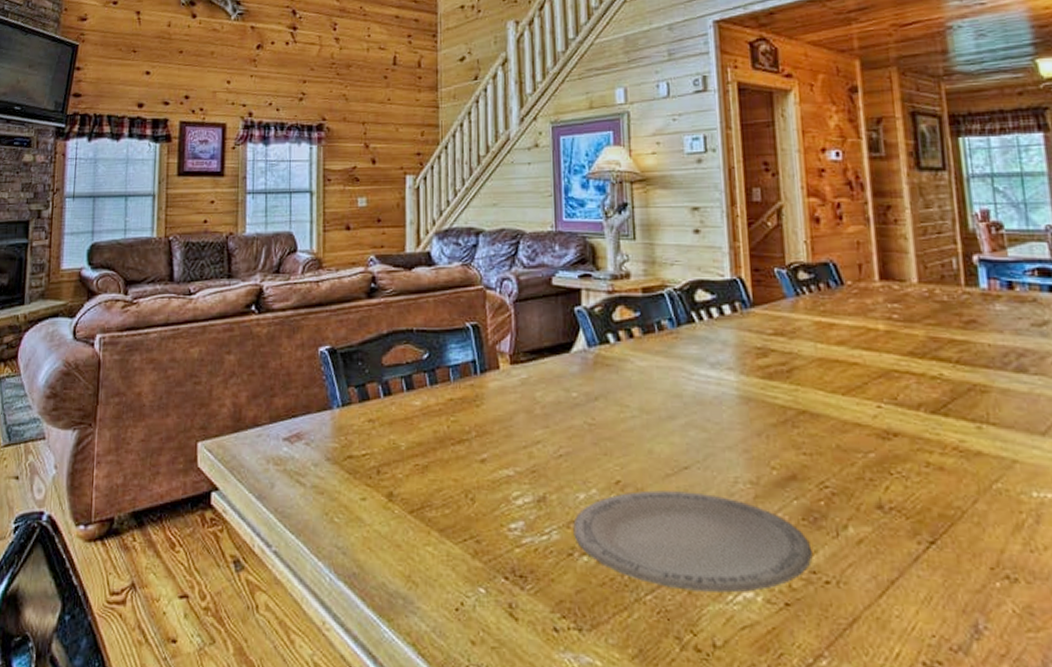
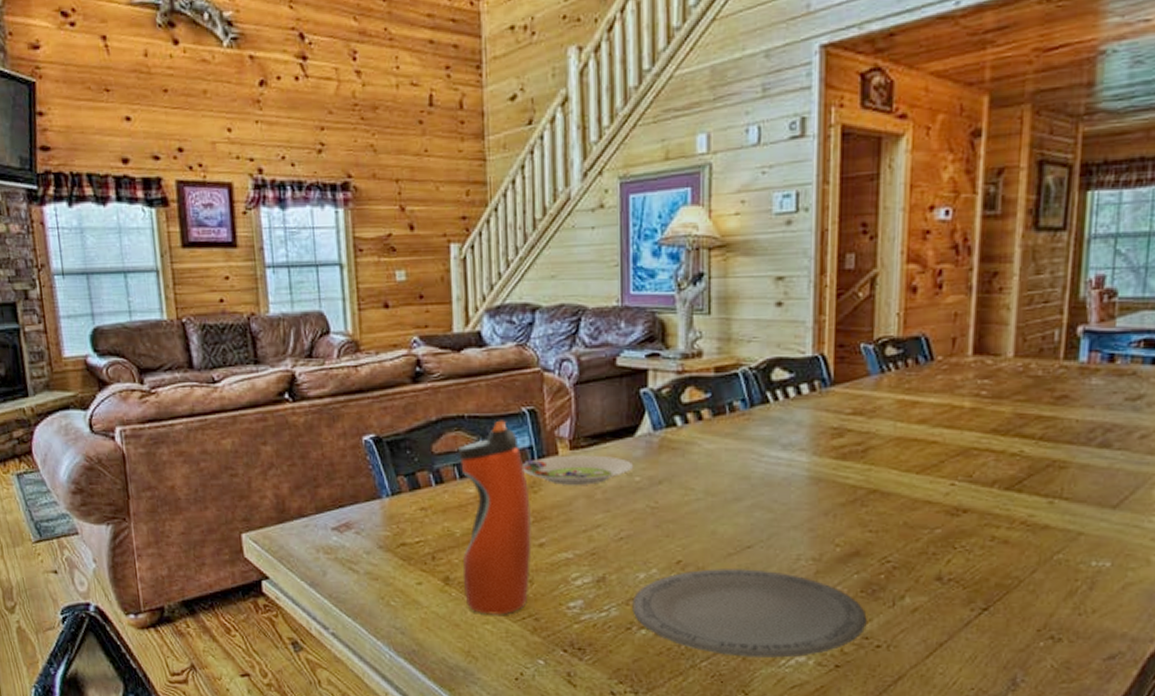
water bottle: none [406,334,474,536] -> present [459,420,532,615]
salad plate: none [466,370,571,400] -> present [523,455,634,485]

